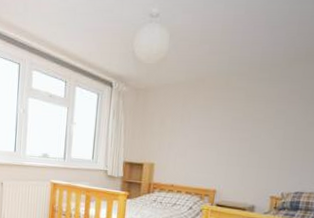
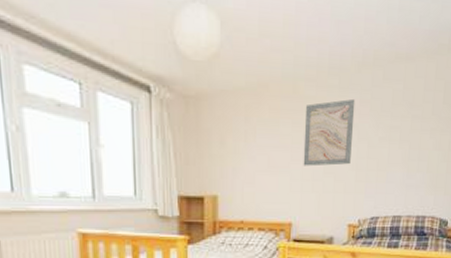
wall art: none [230,89,285,145] -> present [303,98,355,167]

